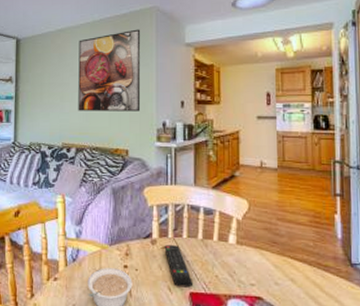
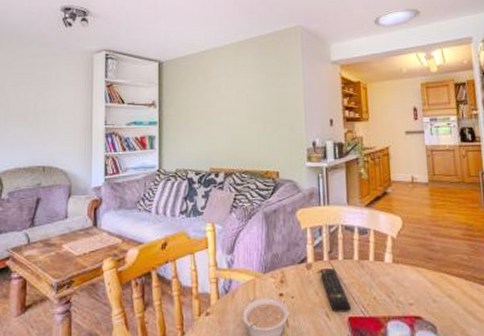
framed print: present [78,29,141,112] -> none [224,48,290,134]

